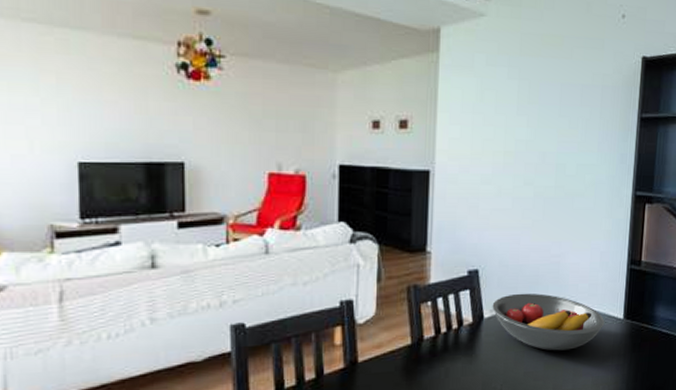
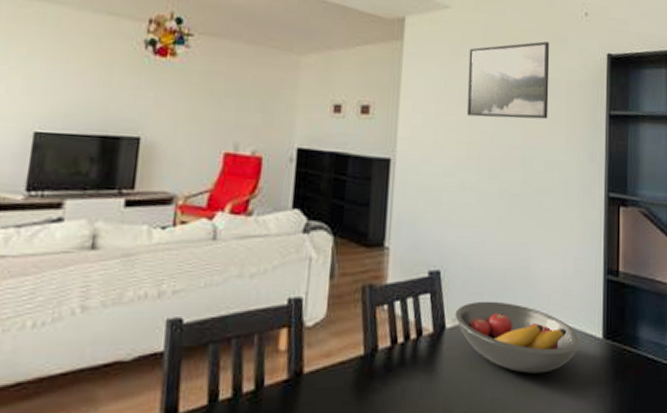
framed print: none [502,47,585,126] -> present [466,41,550,120]

